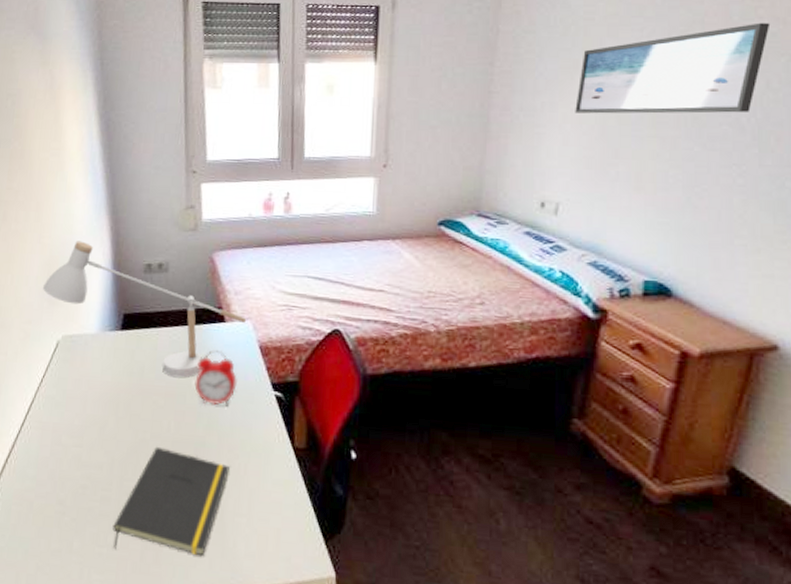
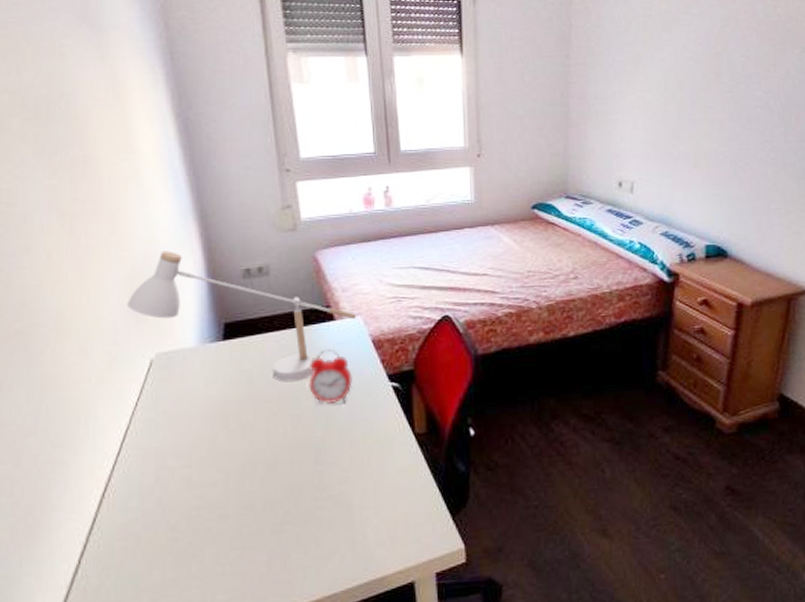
notepad: present [112,446,230,557] -> none [234,454,353,566]
wall art: present [575,22,771,114] -> none [641,20,786,101]

